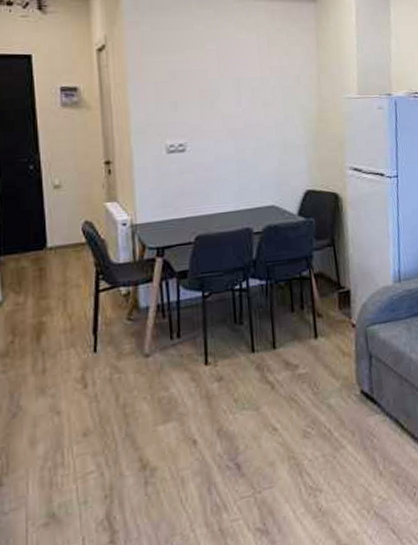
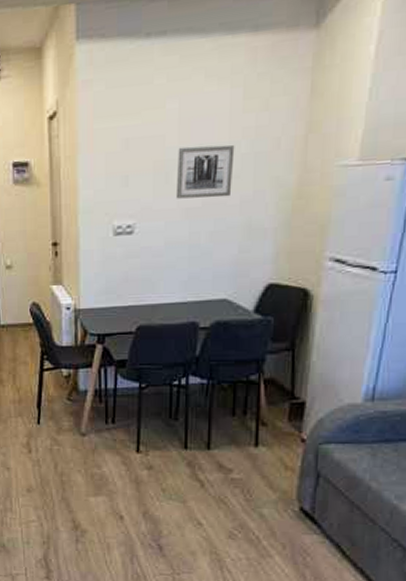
wall art: none [219,79,268,122] -> present [175,144,235,199]

